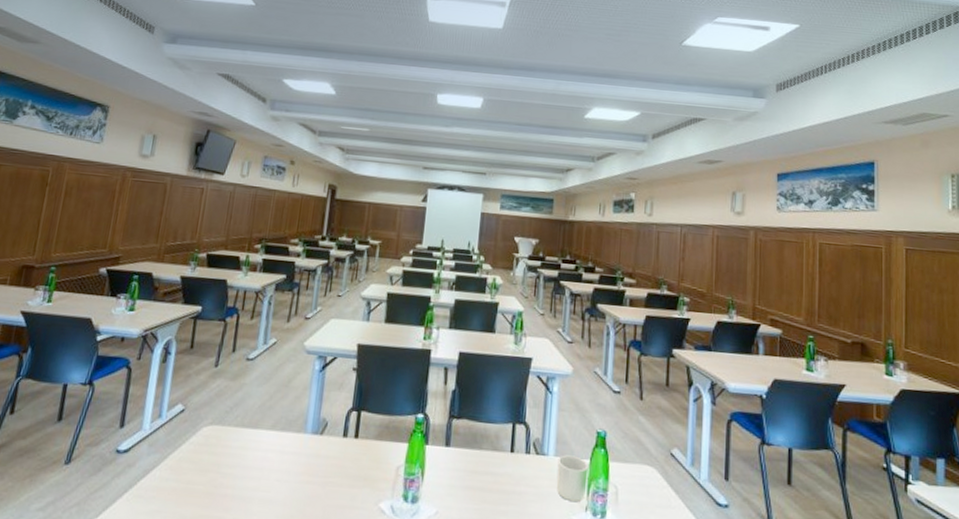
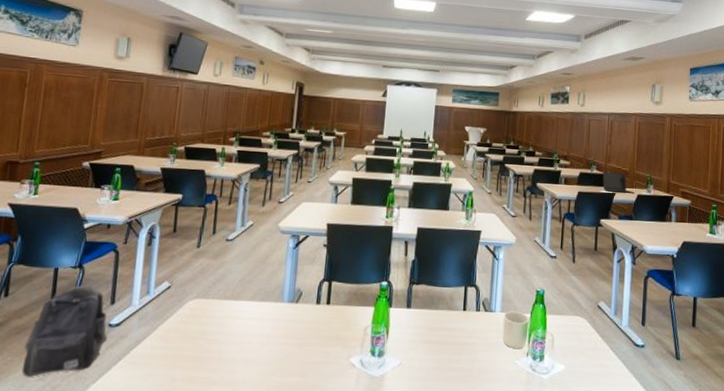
backpack: none [21,404,115,506] -> present [21,285,107,377]
laptop: none [674,293,713,319] -> present [602,172,635,193]

